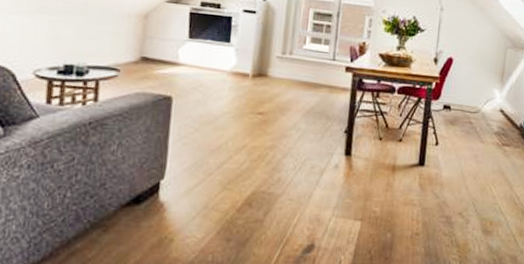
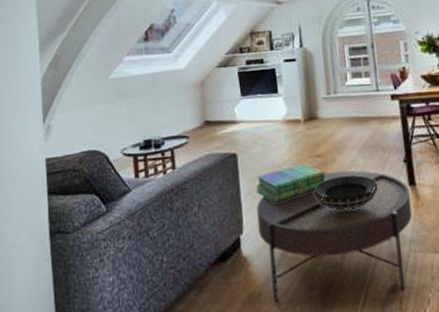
coffee table: none [182,131,345,250] -> present [257,170,413,302]
stack of books: none [186,118,265,154] -> present [255,163,327,204]
decorative bowl: none [247,136,315,171] -> present [313,175,378,211]

